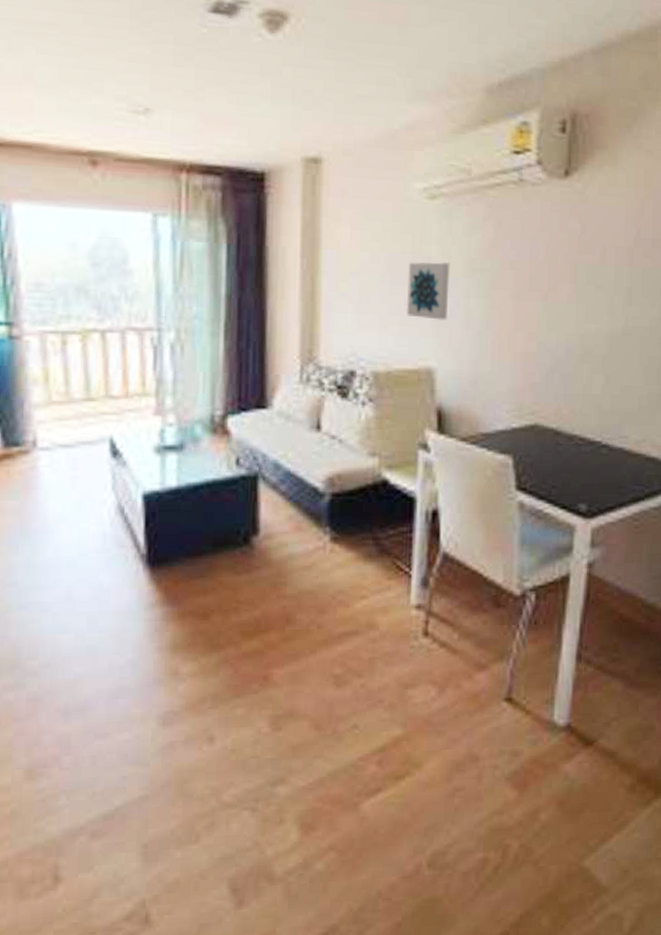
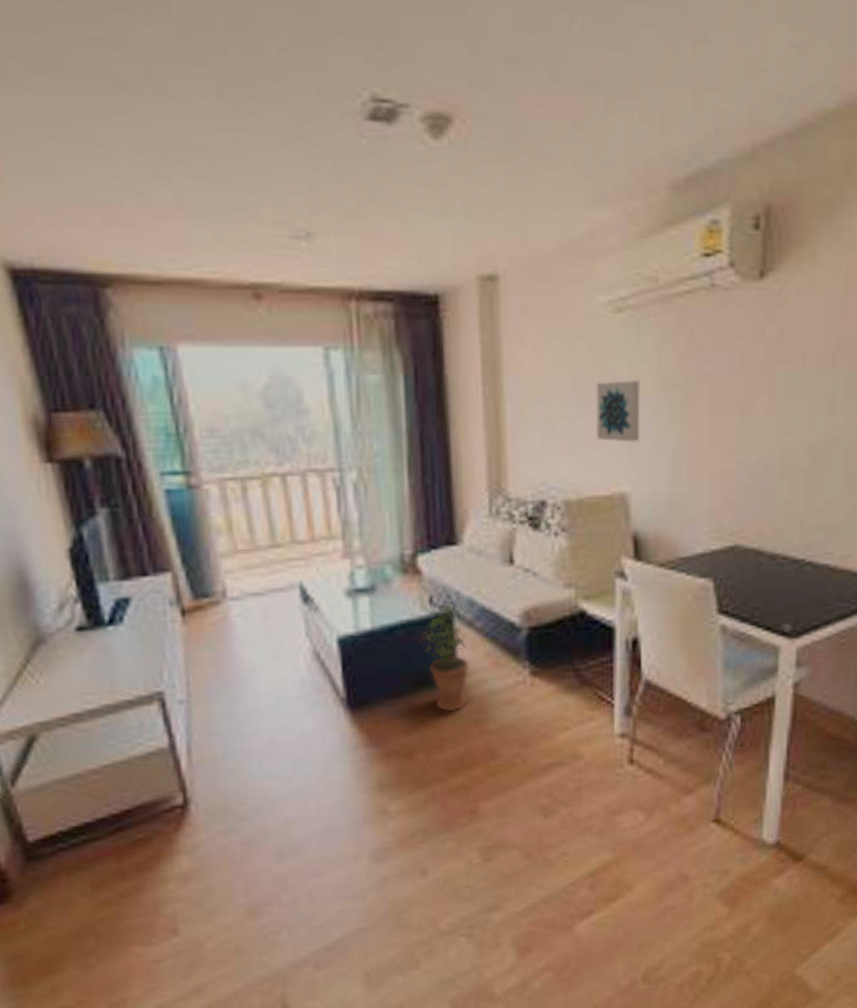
potted plant: none [224,460,271,574] -> present [420,599,470,712]

